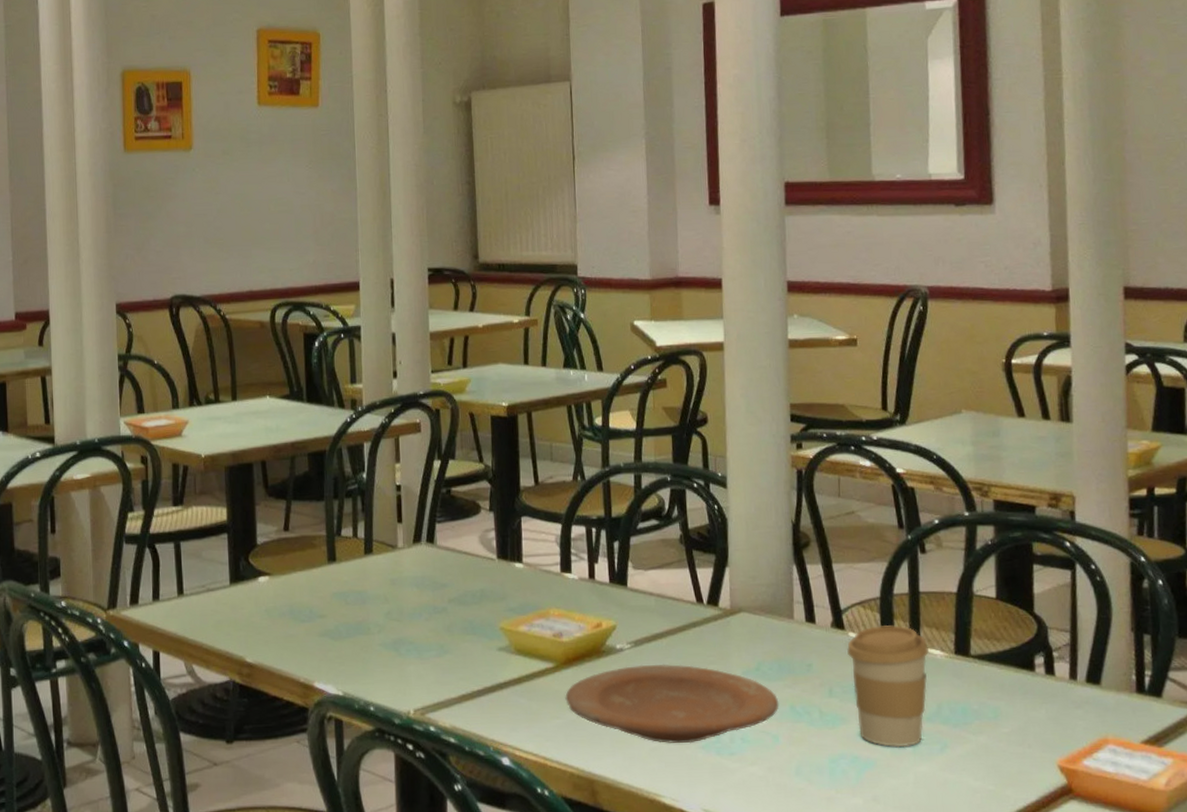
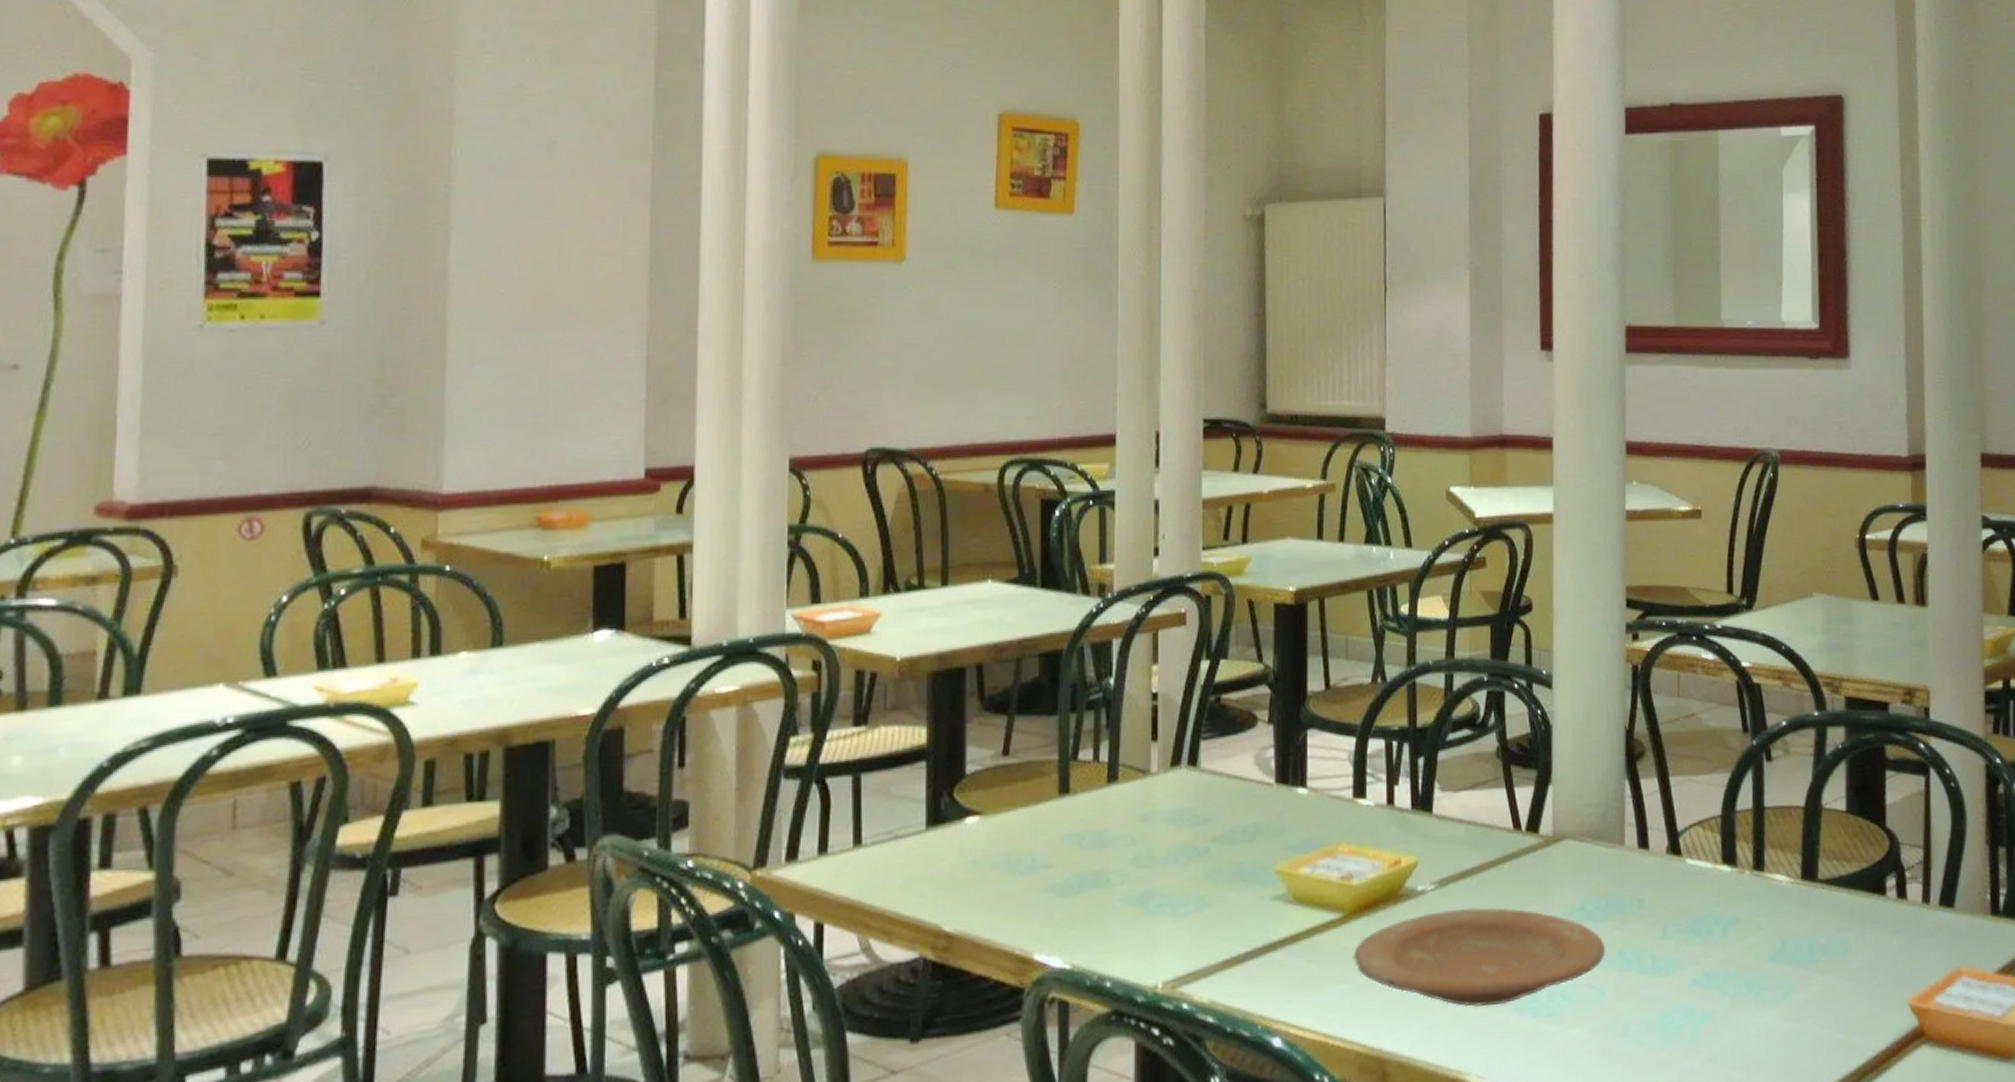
coffee cup: present [847,625,929,748] -> none [1684,848,1773,995]

